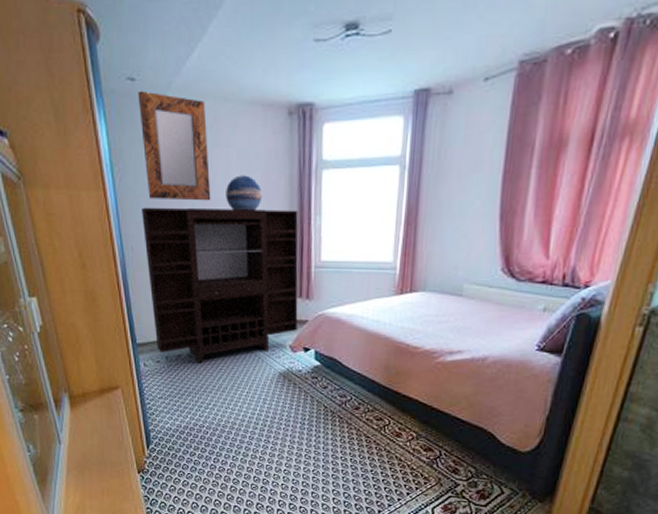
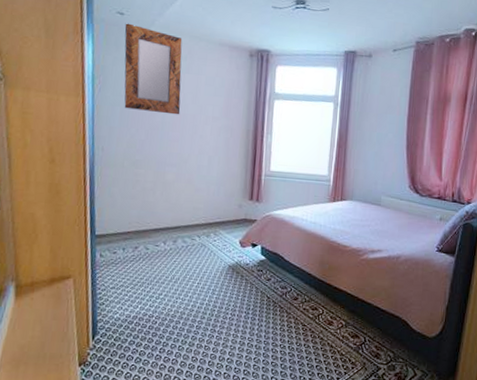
bookshelf: present [142,207,299,364] -> none [115,114,253,256]
decorative sphere: present [226,175,263,211] -> none [193,97,225,126]

